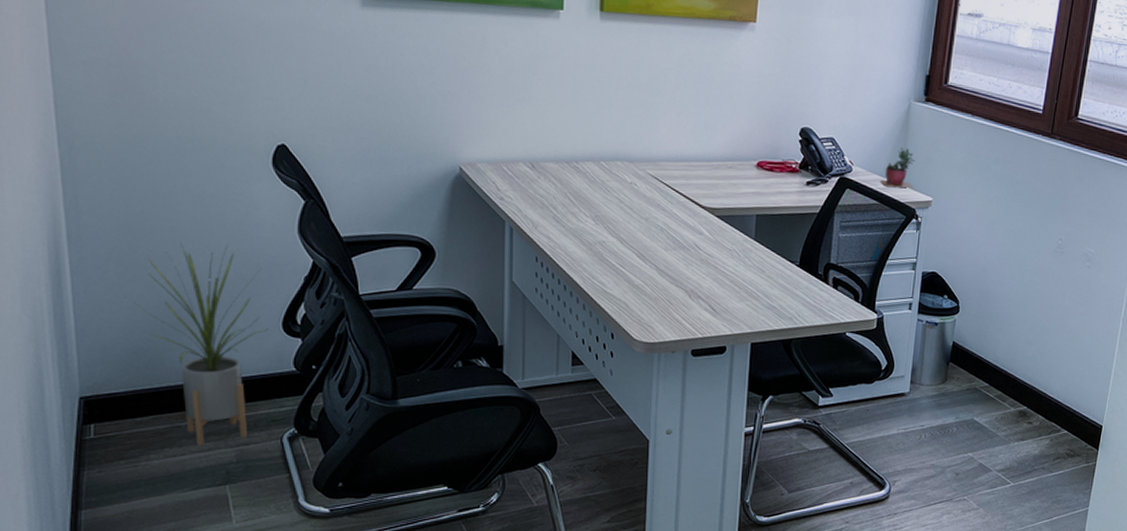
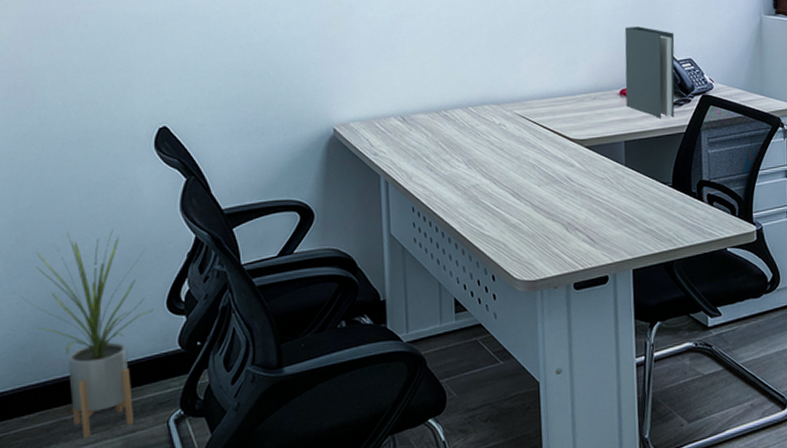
binder: none [762,97,819,196] -> present [624,27,675,118]
succulent plant: present [880,147,916,189] -> none [742,60,776,99]

